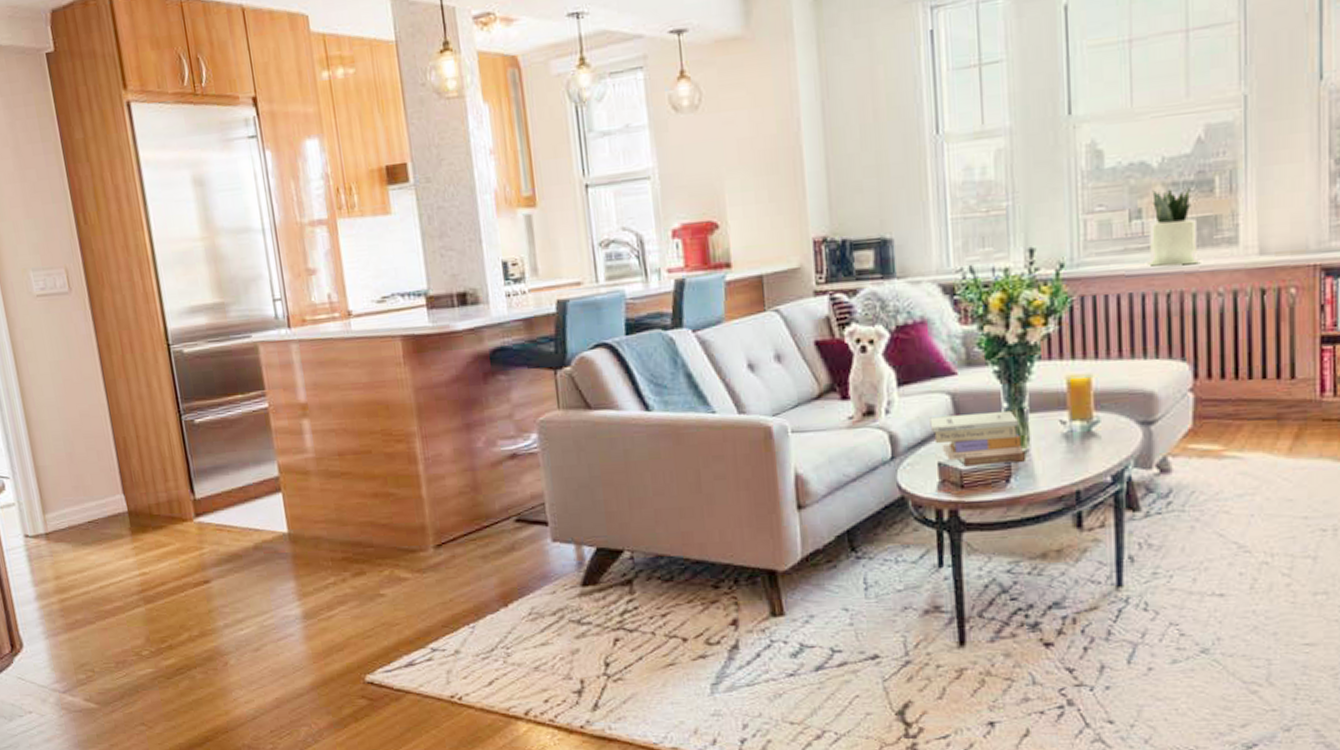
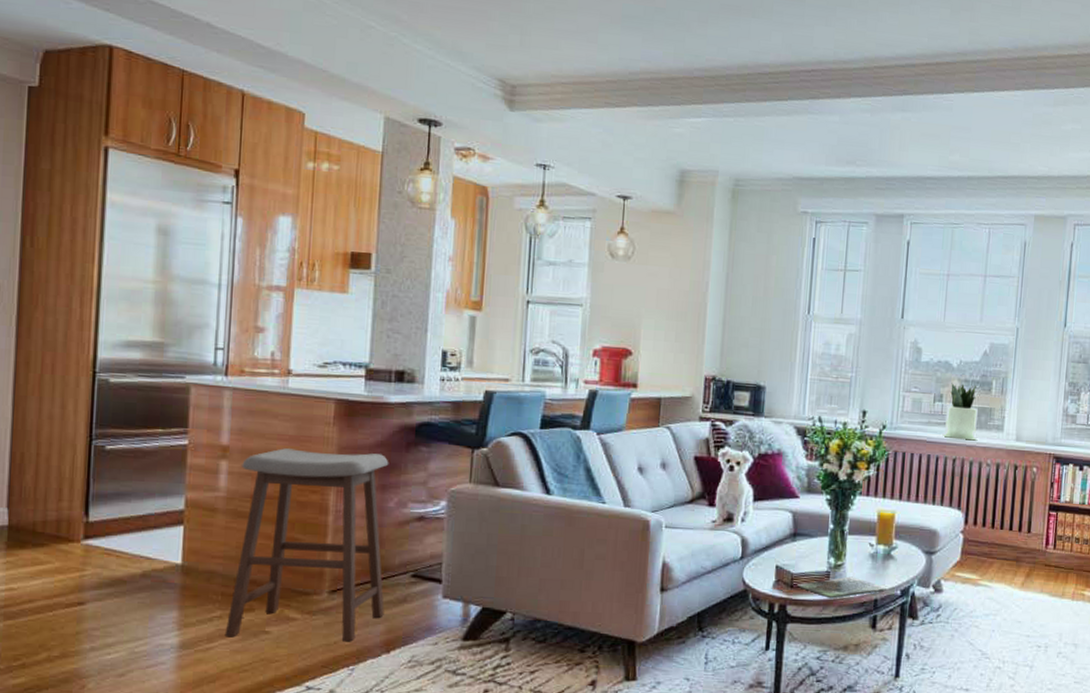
bar stool: none [323,390,494,604] -> present [224,448,389,642]
books: present [930,410,1027,467] -> none [774,529,842,573]
magazine: none [967,465,1092,496] -> present [796,576,887,599]

